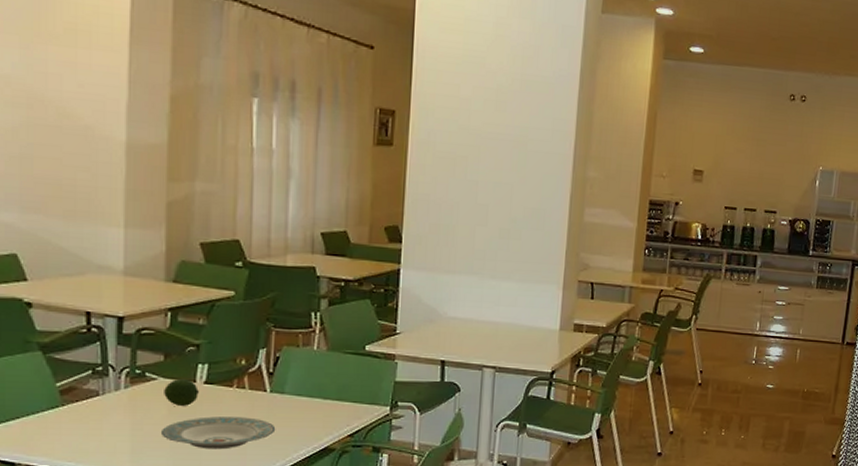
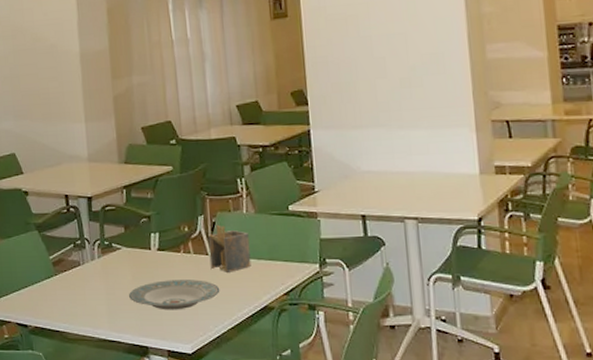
fruit: present [164,378,199,406] -> none [127,246,154,271]
napkin holder: none [267,359,317,411] -> present [208,224,251,272]

